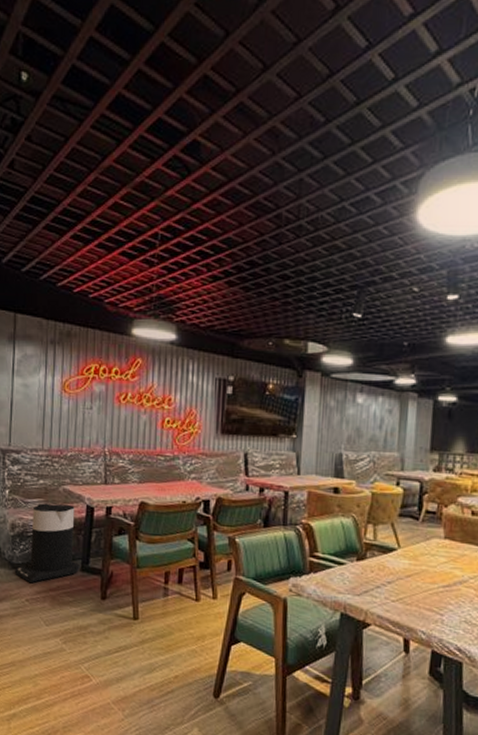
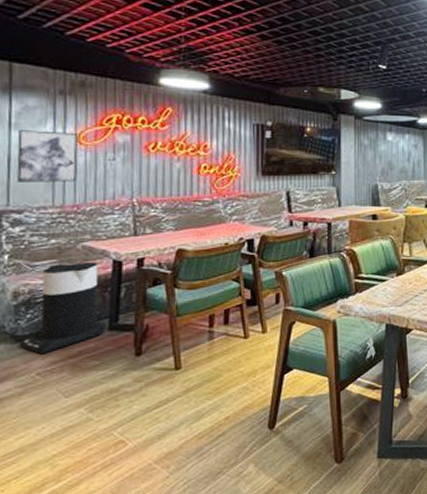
wall art: none [17,377,63,428] -> present [17,130,78,182]

